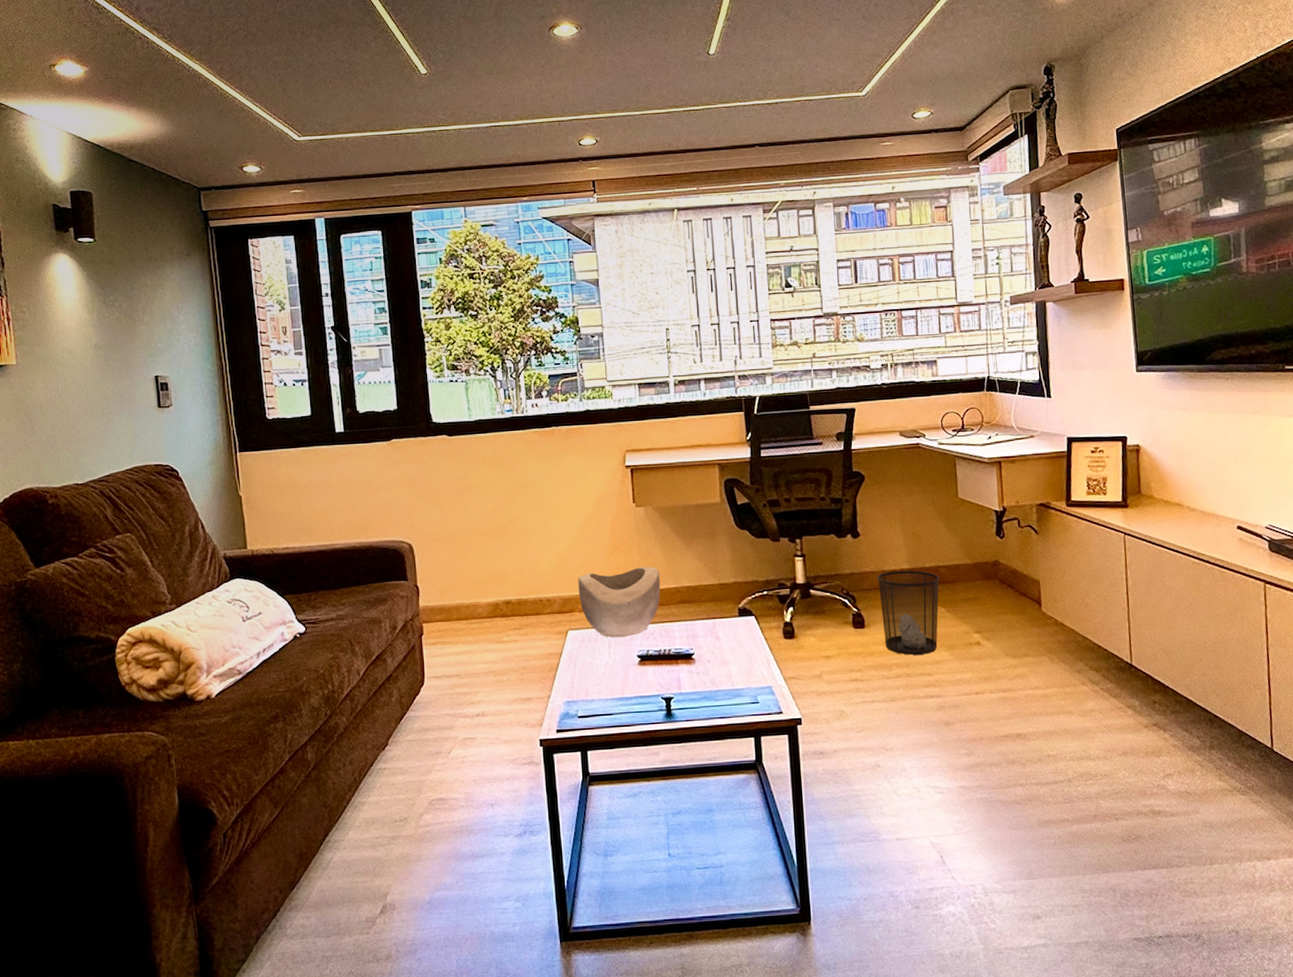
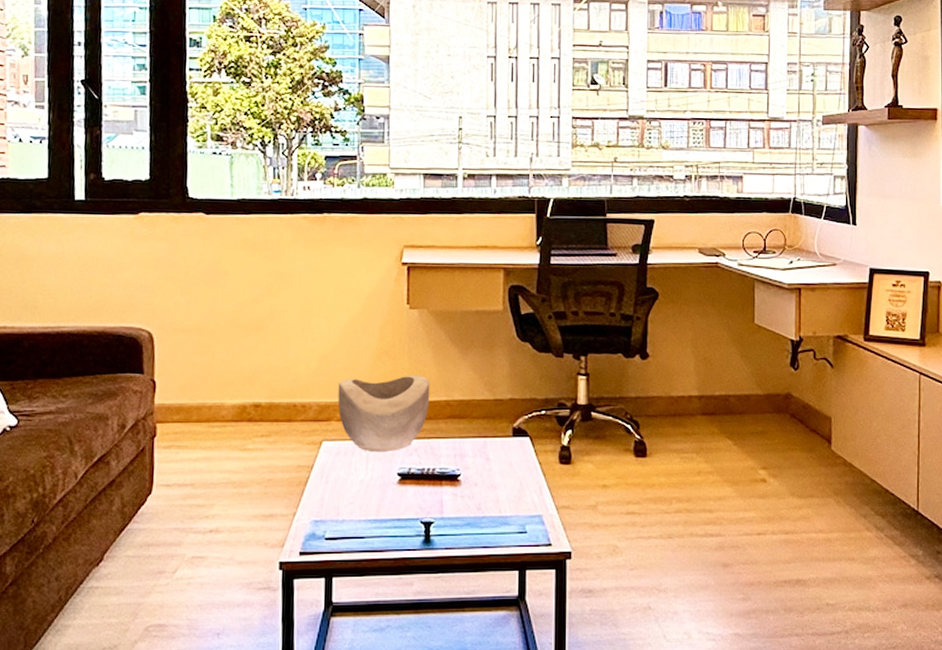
waste bin: present [877,570,940,655] -> none [663,397,729,489]

